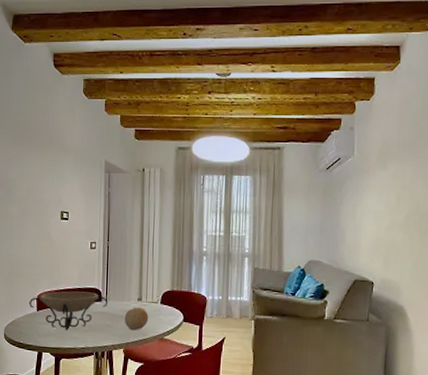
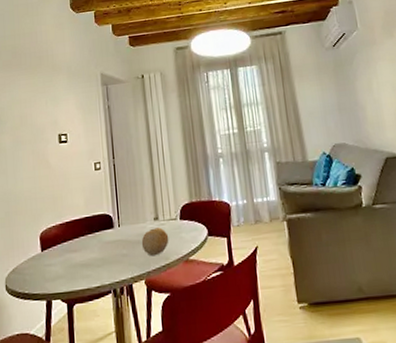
decorative bowl: present [28,291,108,331] -> none [31,219,121,270]

